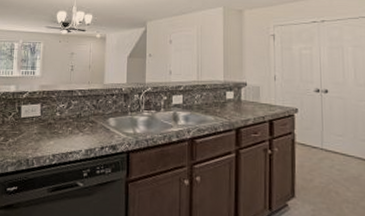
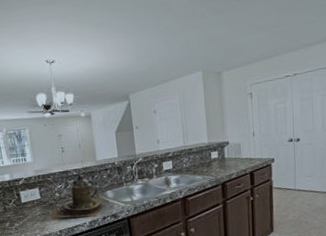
teapot: none [45,96,105,145] -> present [49,174,104,218]

